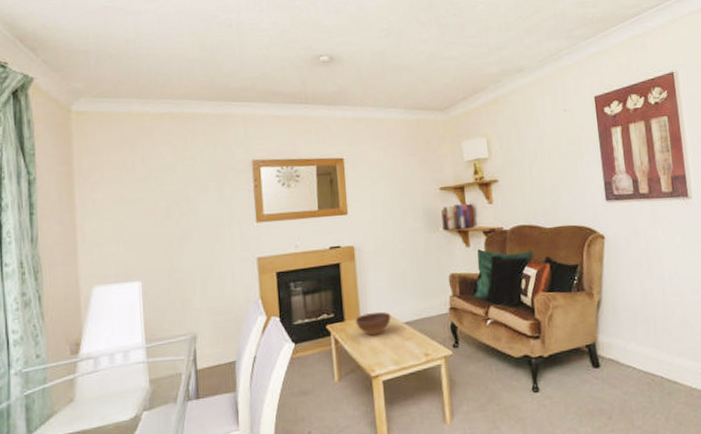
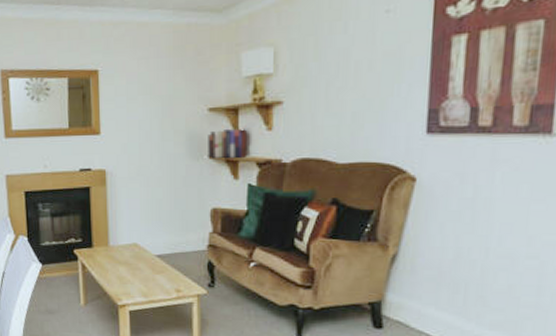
bowl: present [355,312,391,336] -> none [104,242,142,265]

